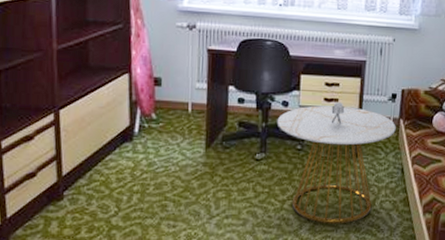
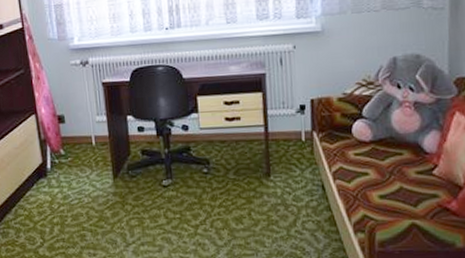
side table: present [276,102,396,224] -> none [179,120,310,248]

